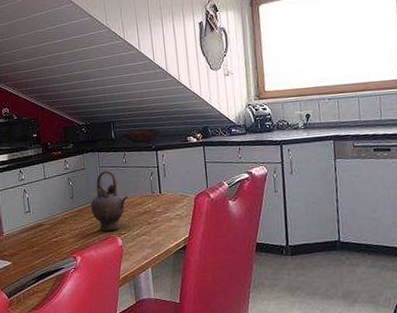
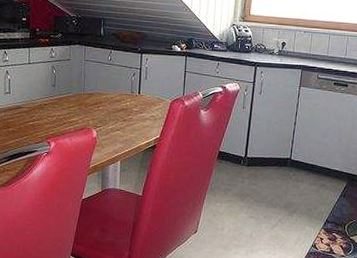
teapot: present [90,170,129,231] -> none [70,64,109,122]

